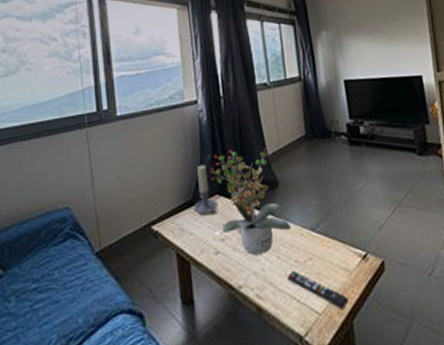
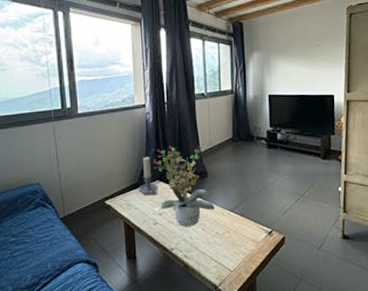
remote control: present [286,270,349,310] -> none [208,239,255,269]

